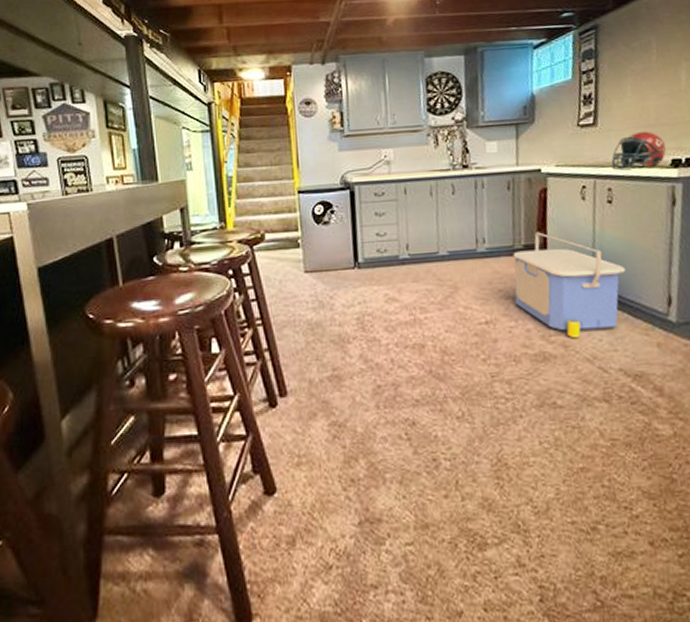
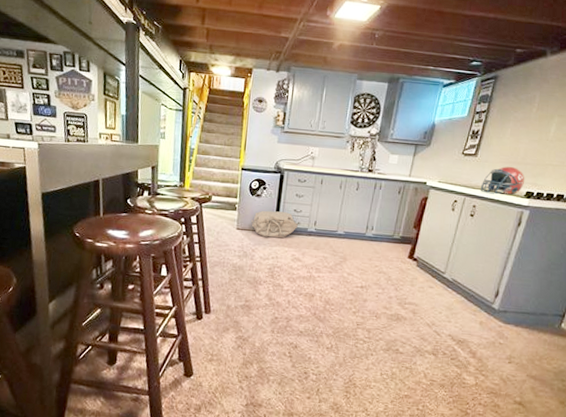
duffel bag: none [321,238,385,277] -> present [250,210,298,239]
cooler: present [512,232,626,339] -> none [385,228,471,309]

